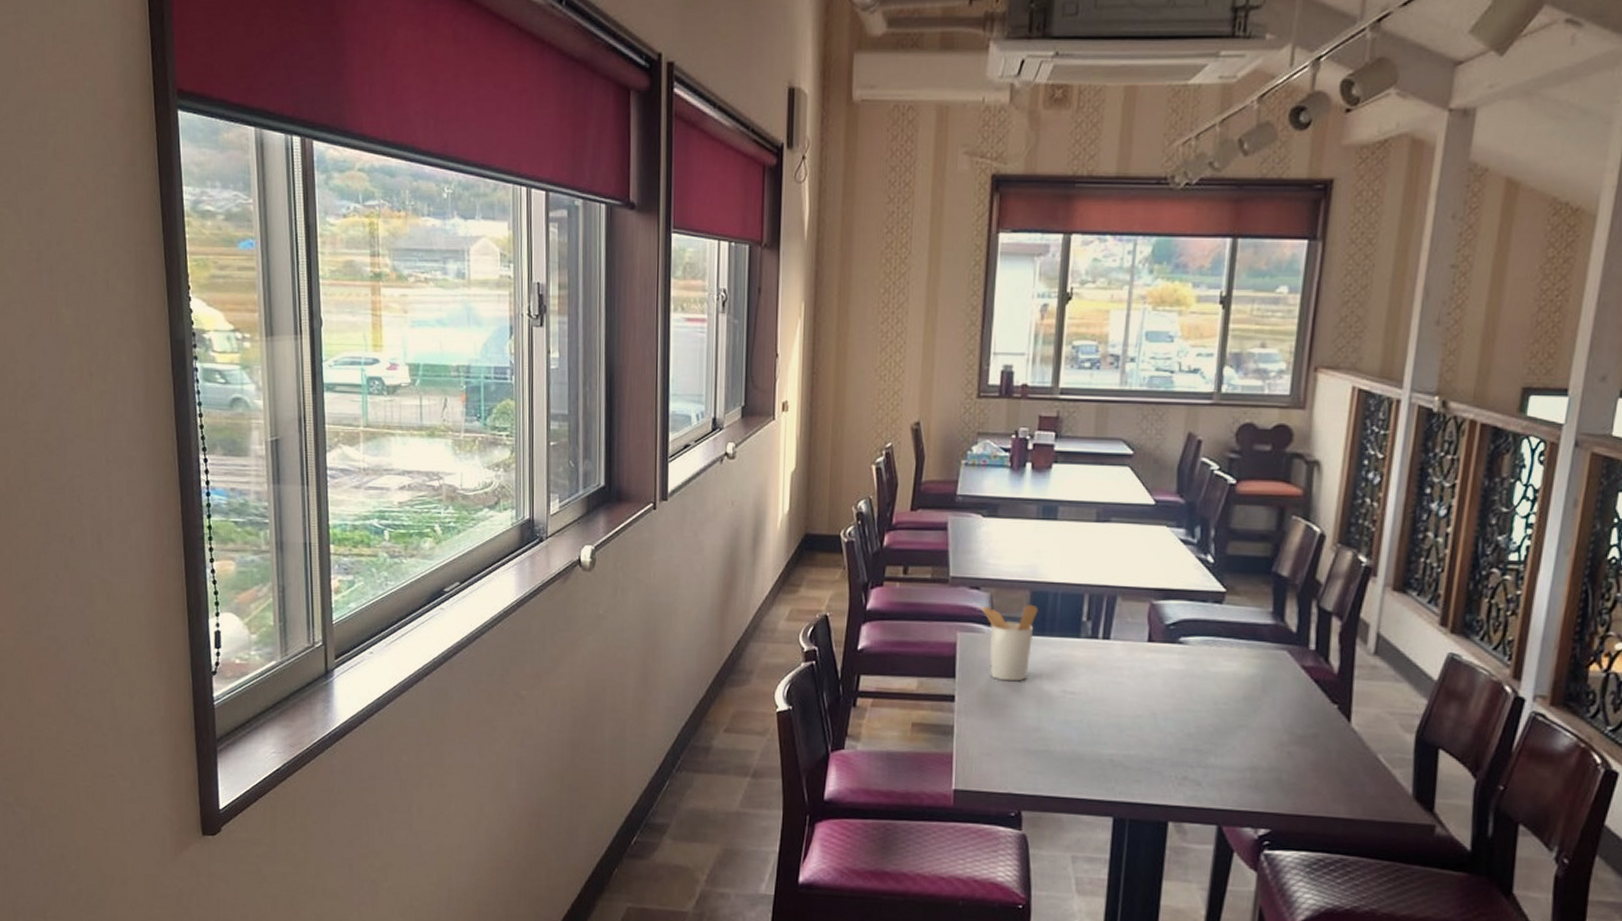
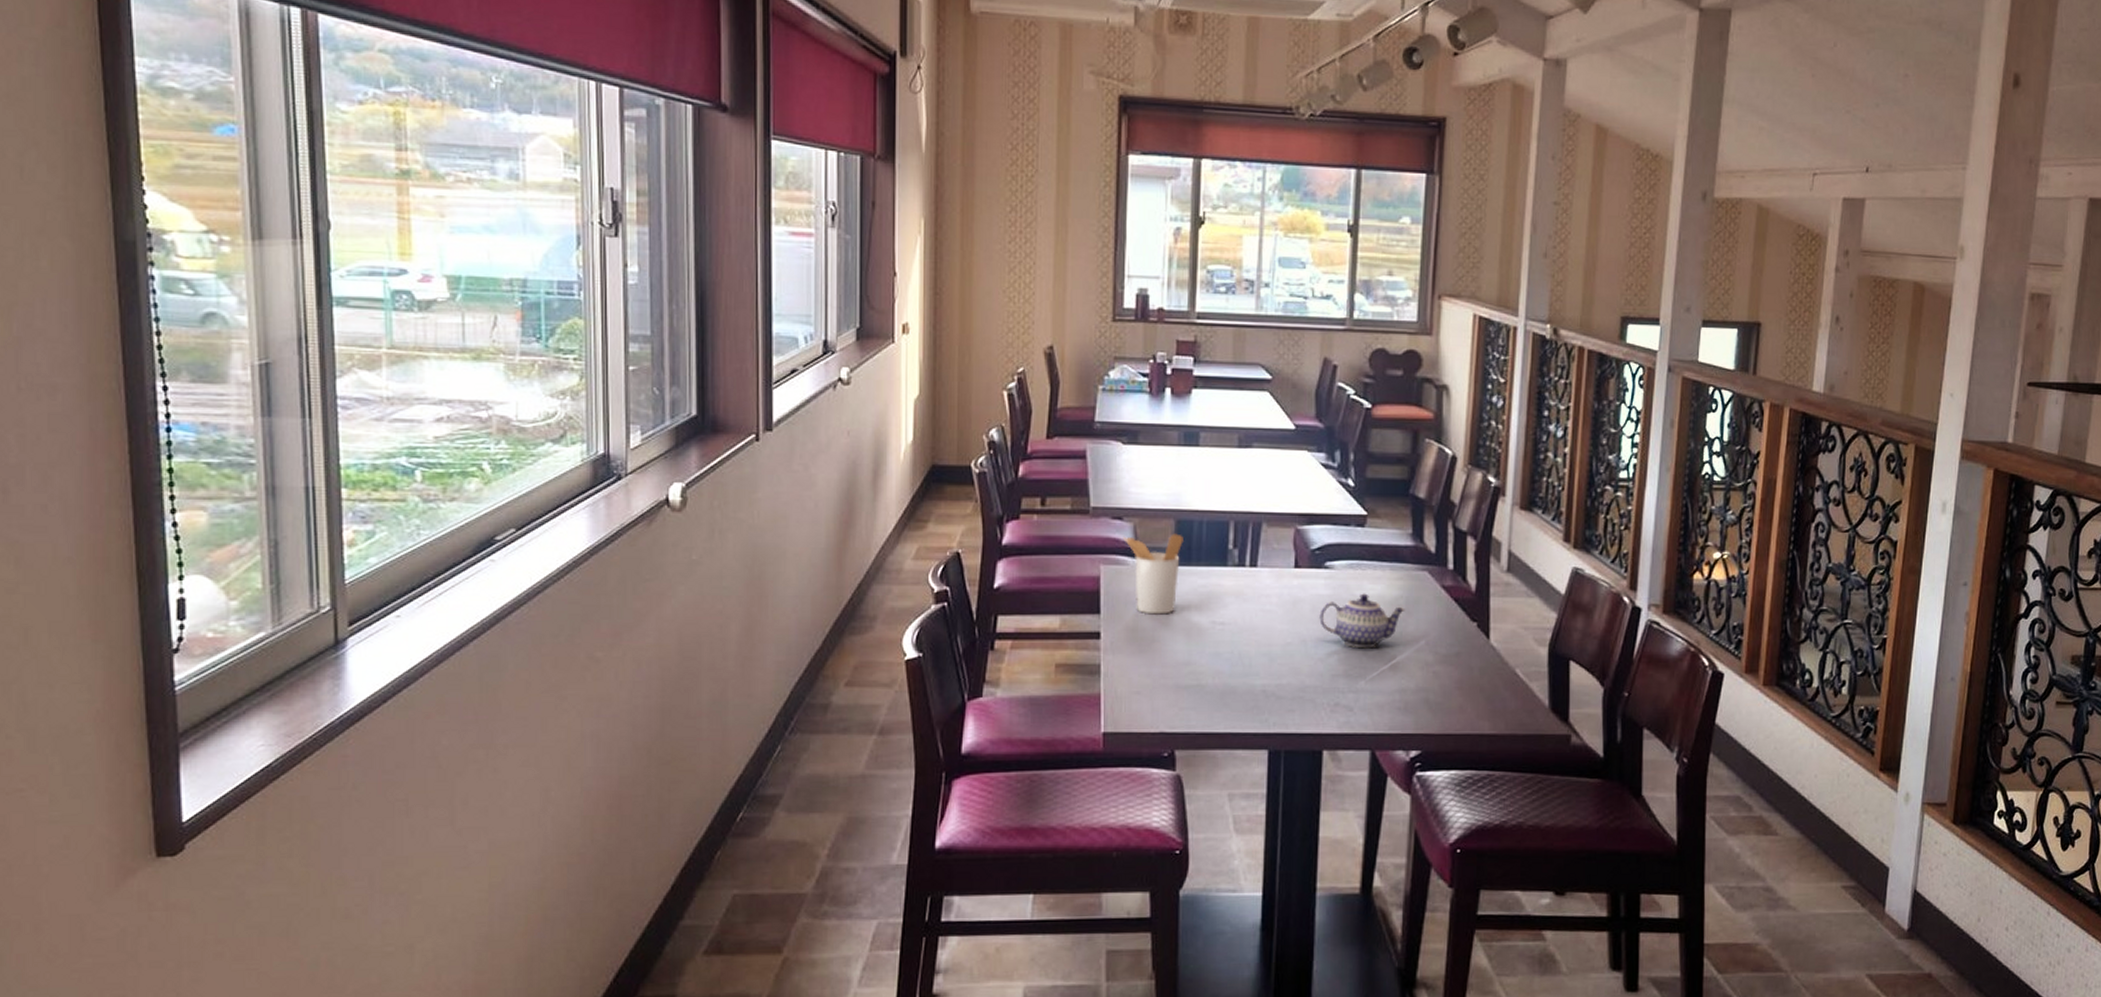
teapot: none [1171,670,1262,725] -> present [1319,593,1406,649]

